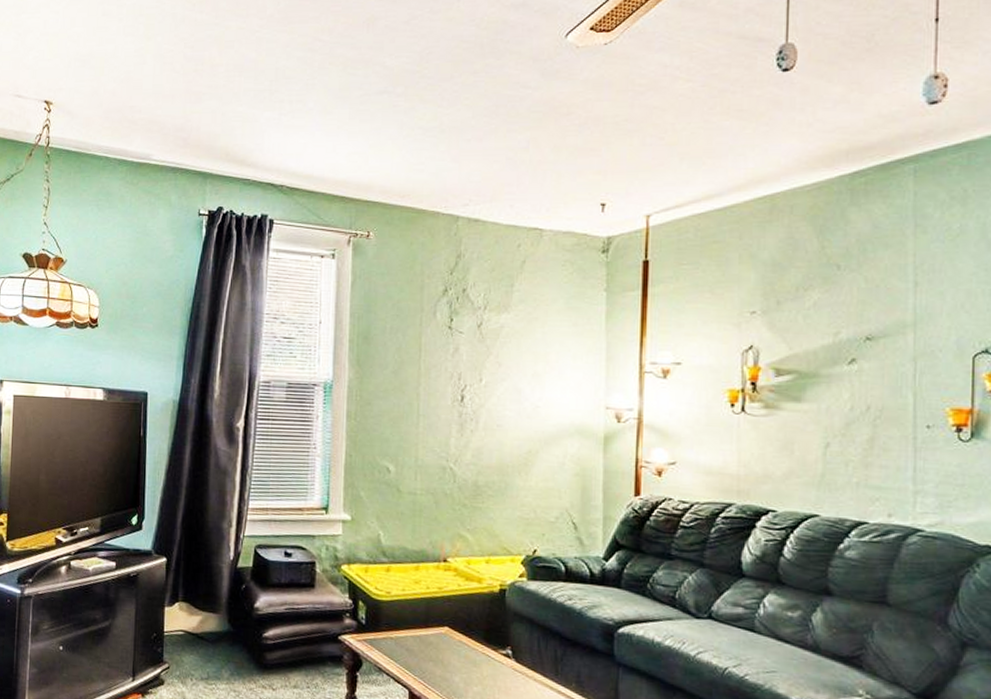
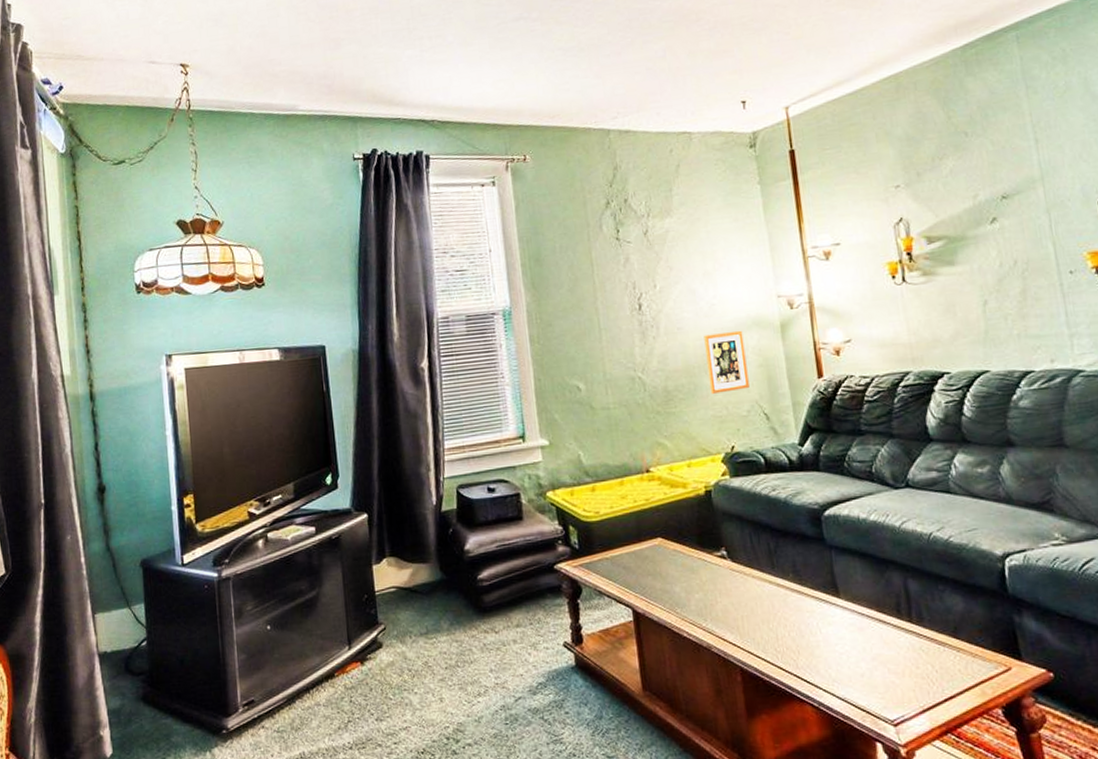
picture frame: none [521,436,564,496] -> present [704,330,750,394]

